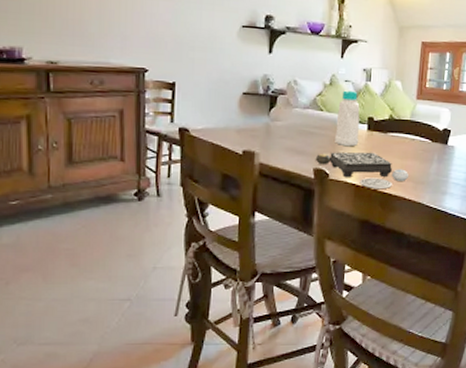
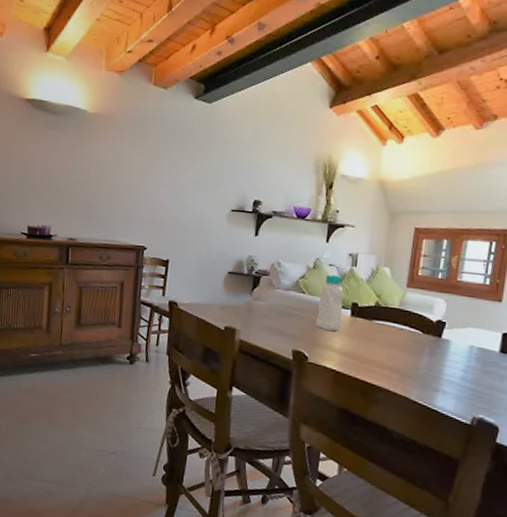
board game: present [315,152,408,189] -> none [294,335,394,378]

